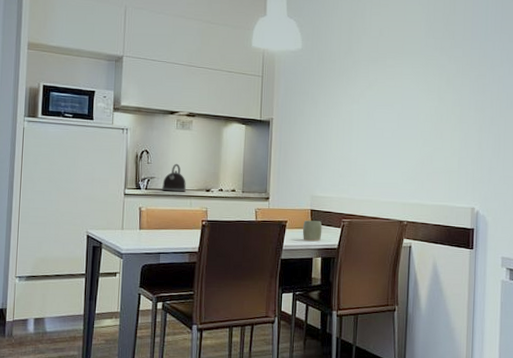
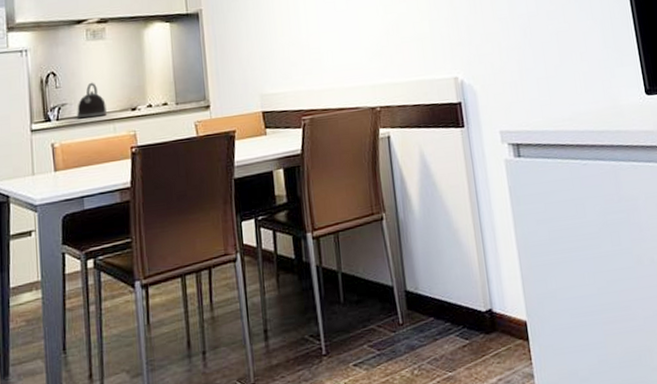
mug: present [302,220,322,241] -> none [255,124,280,151]

